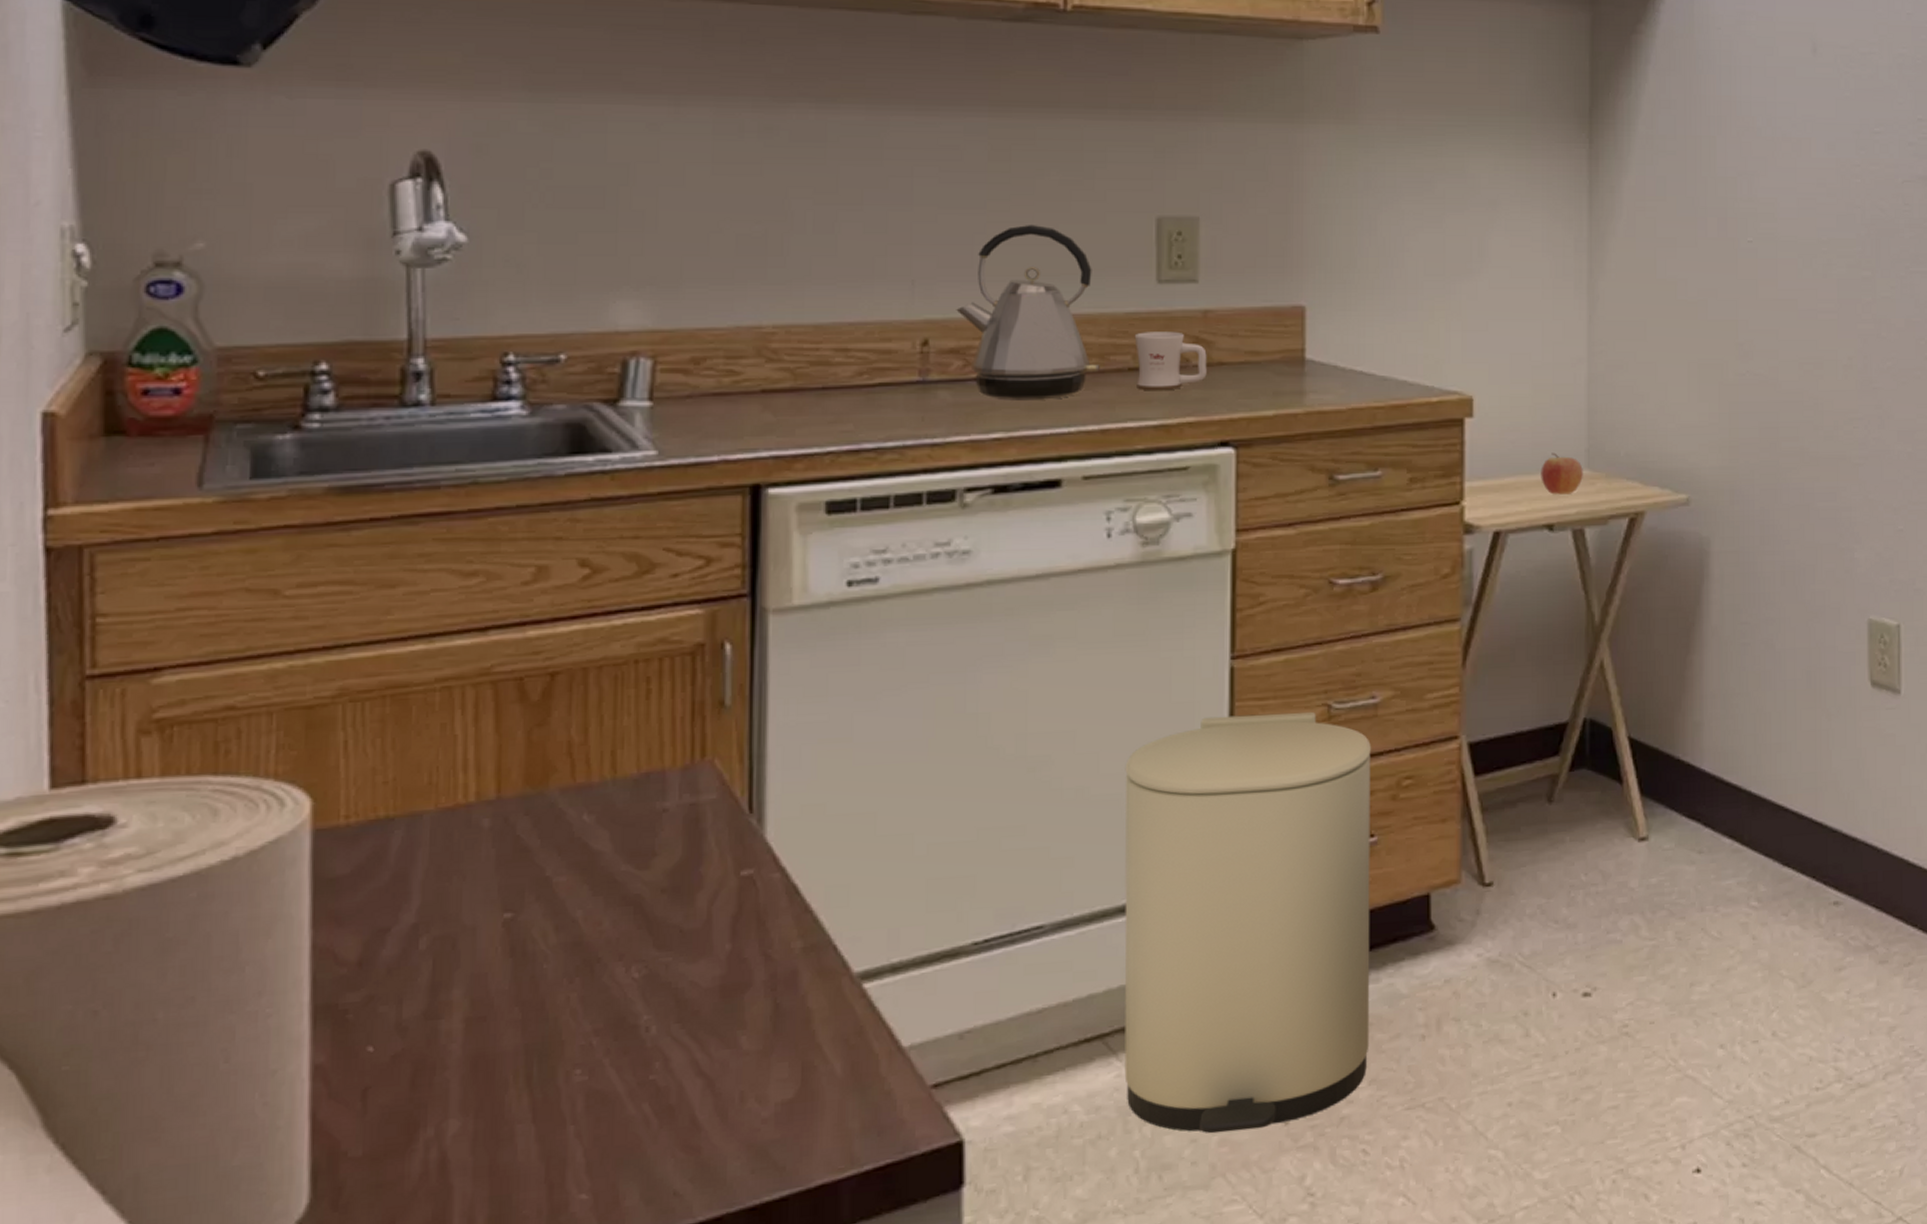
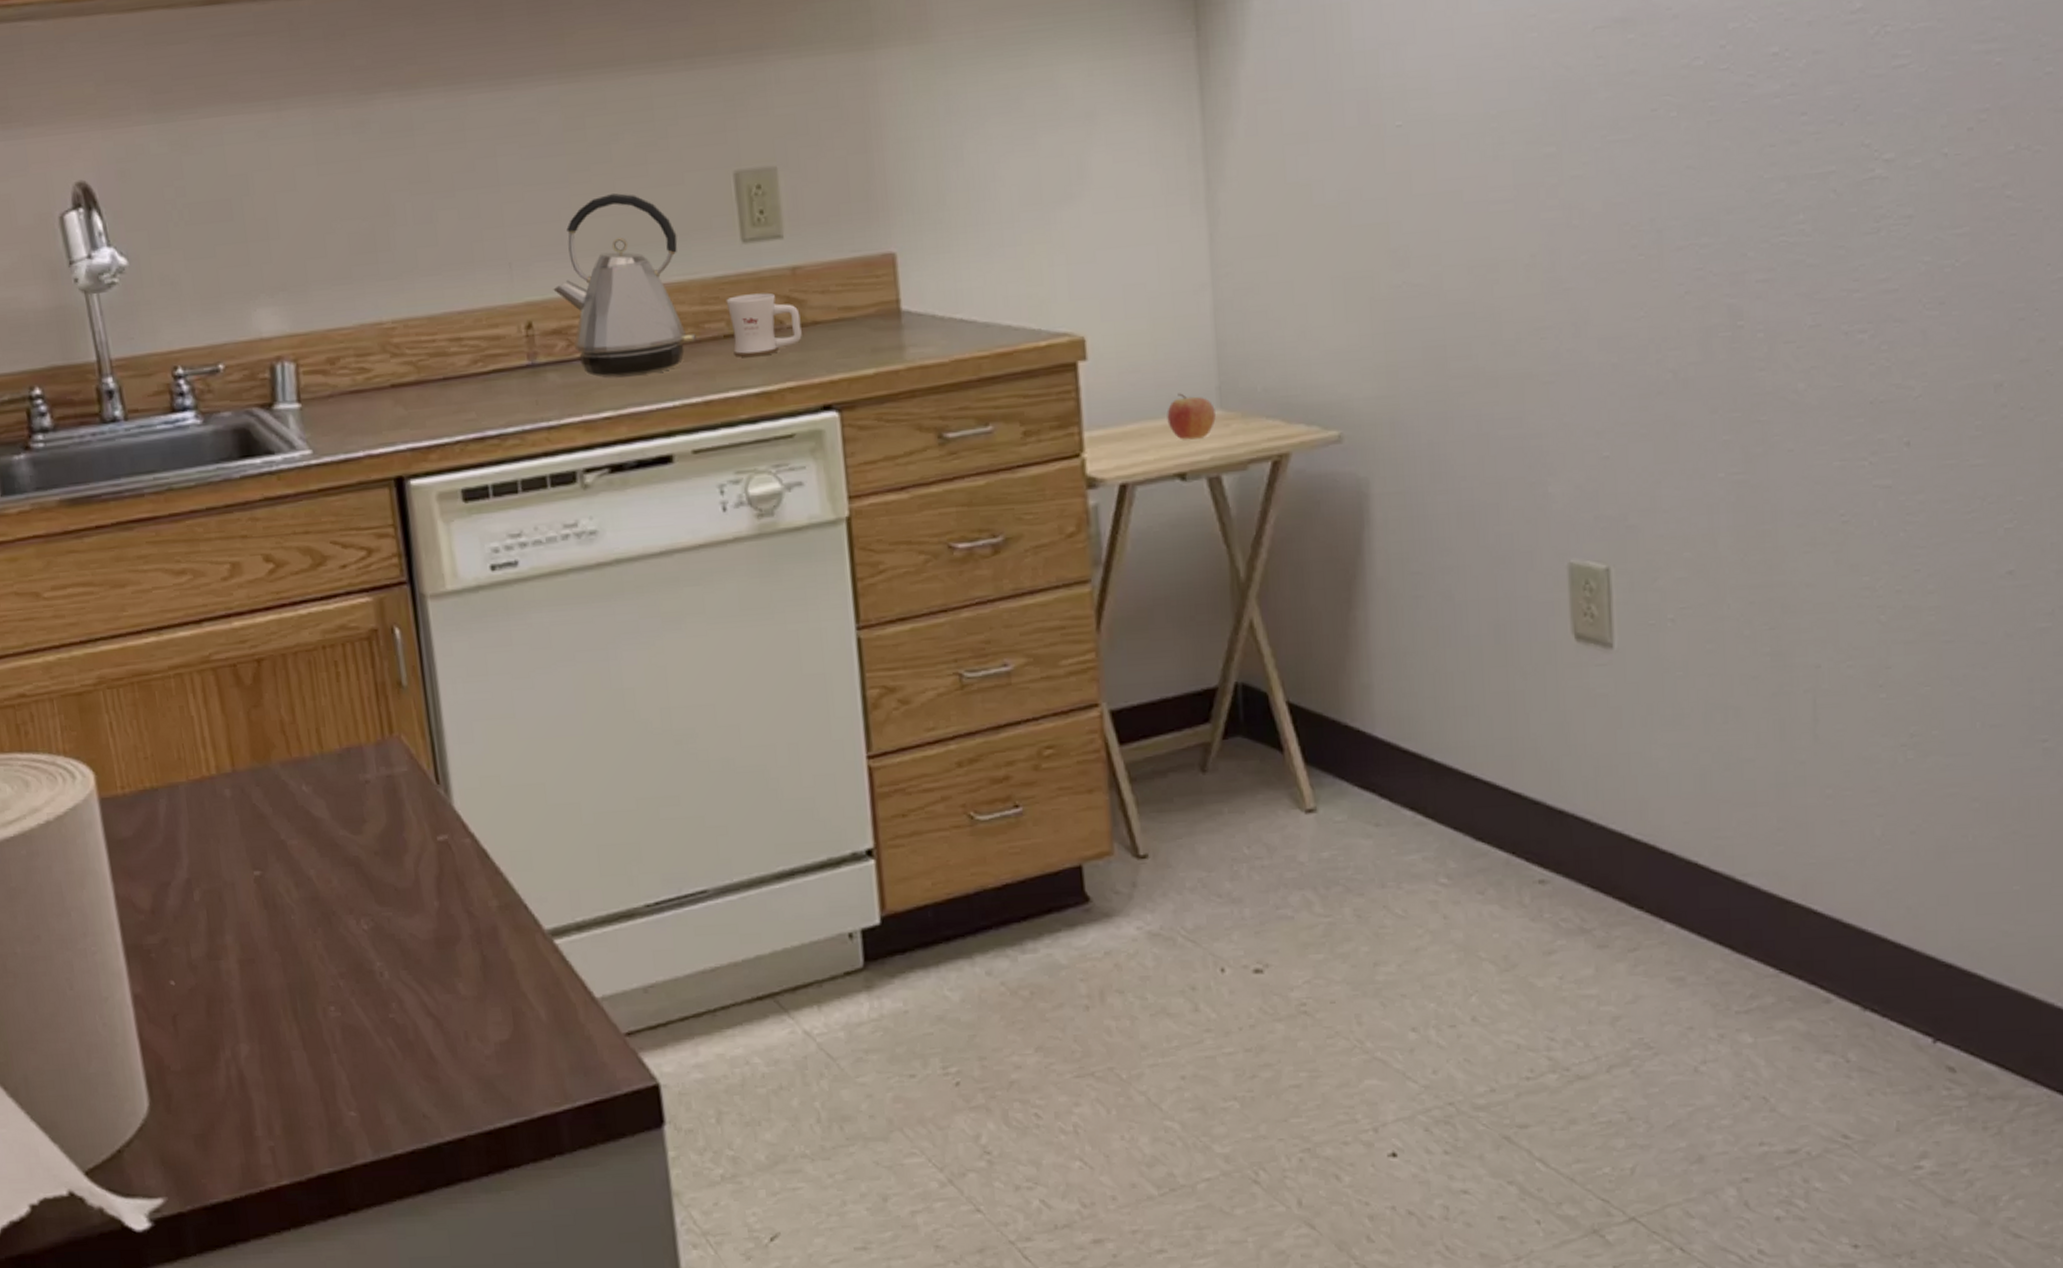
pedal bin: present [1124,711,1371,1134] -> none [765,681,1033,1091]

